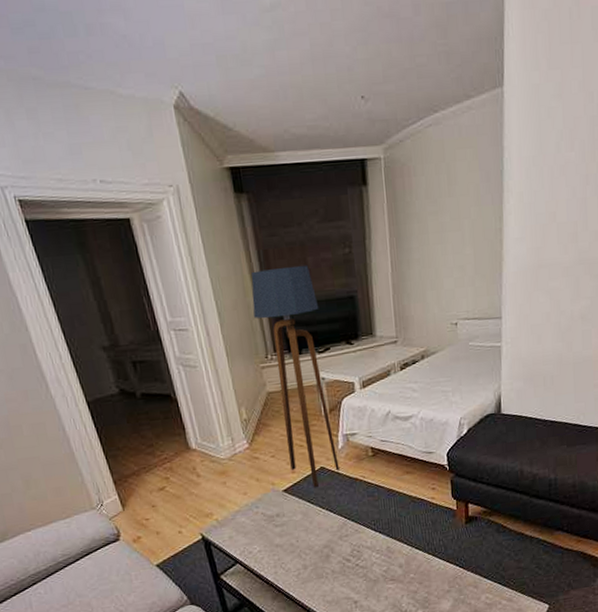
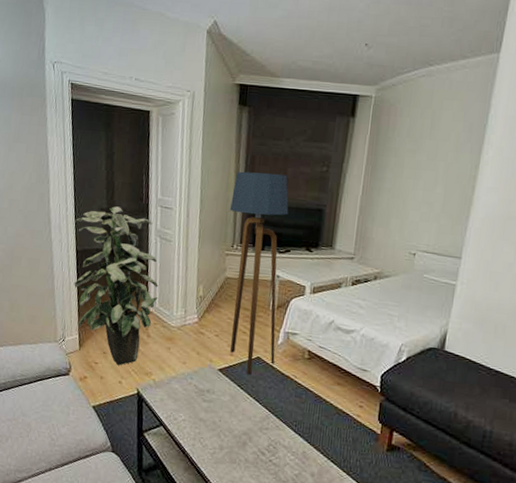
indoor plant: none [74,340,198,516] -> present [74,206,158,366]

